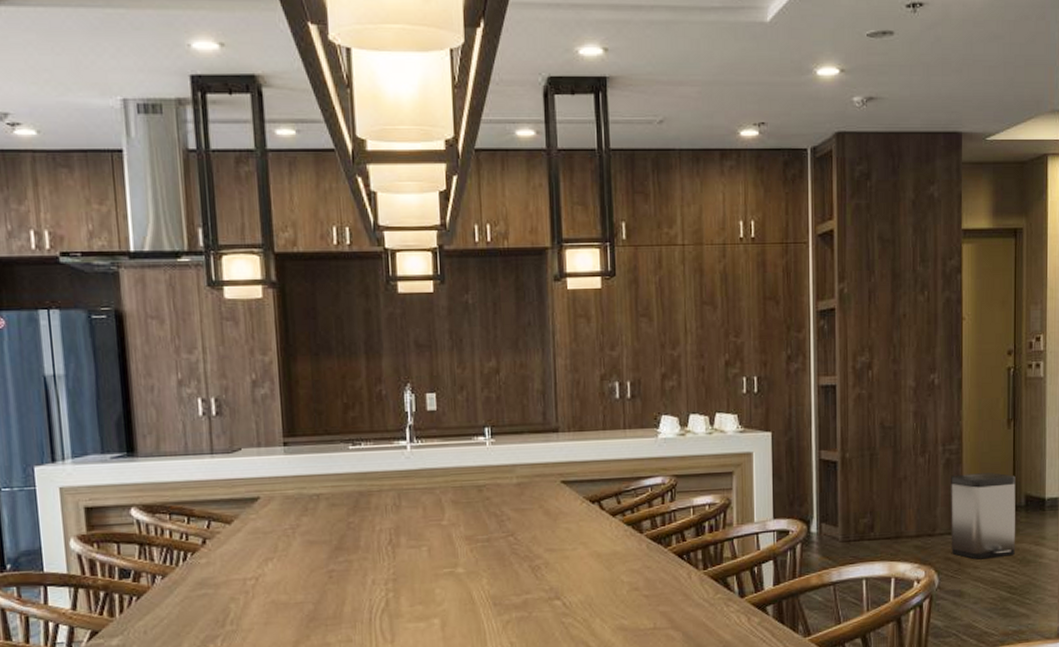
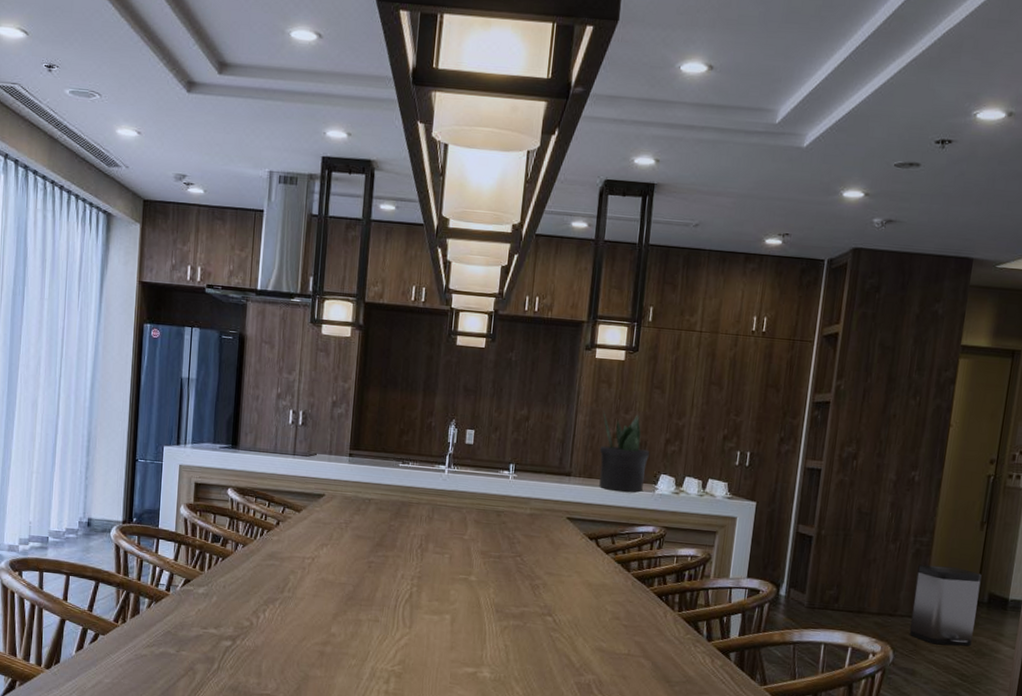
planter: none [584,350,645,443] -> present [599,410,649,494]

